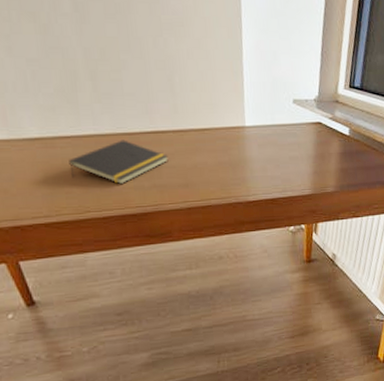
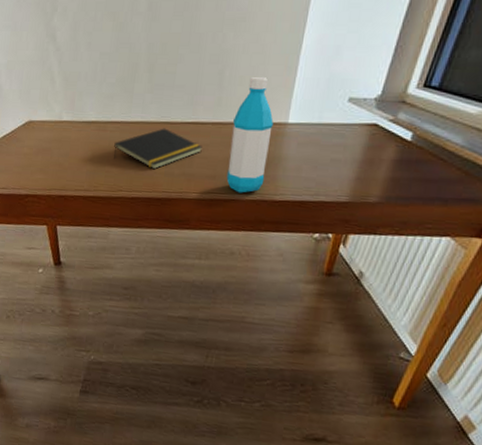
water bottle: none [193,82,236,198] -> present [226,76,274,193]

